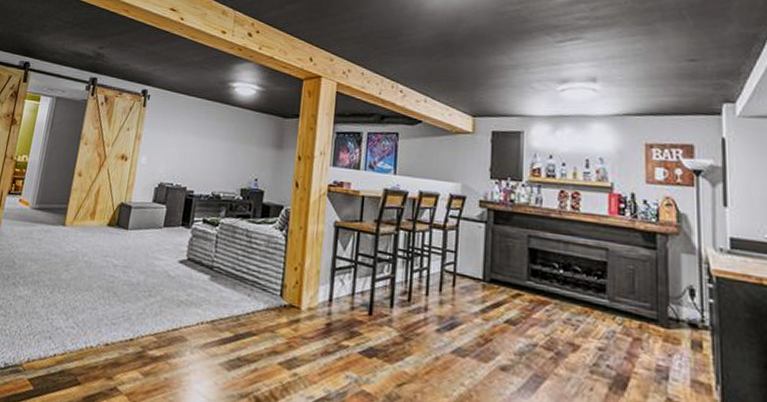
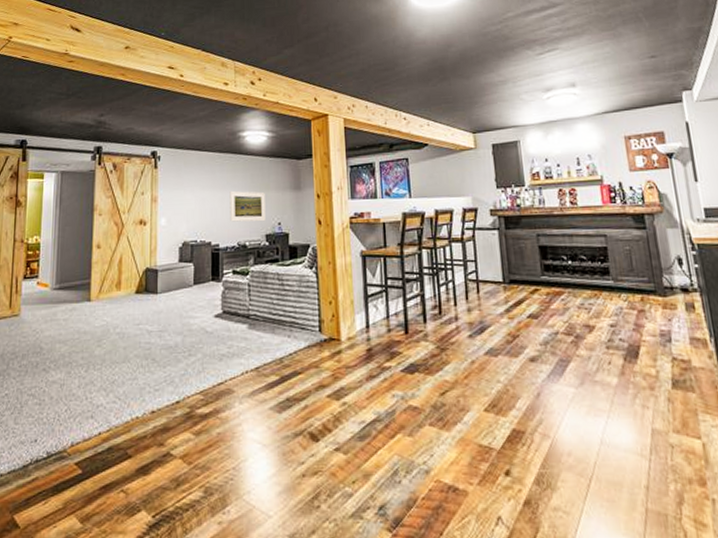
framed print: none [208,139,246,174] -> present [230,190,266,222]

